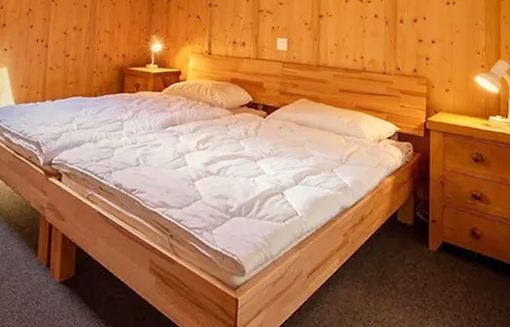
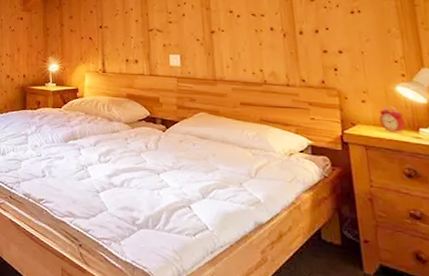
alarm clock: none [459,95,479,121] -> present [379,106,406,134]

